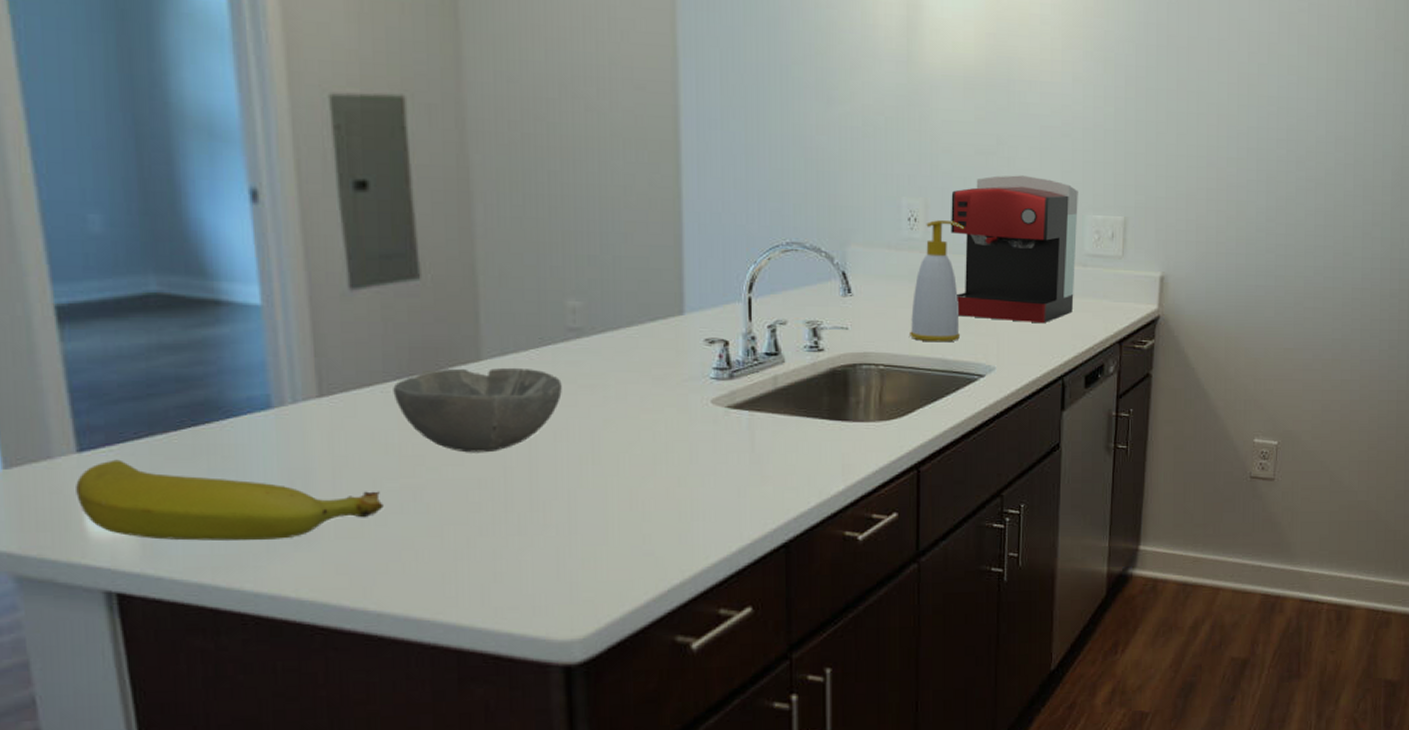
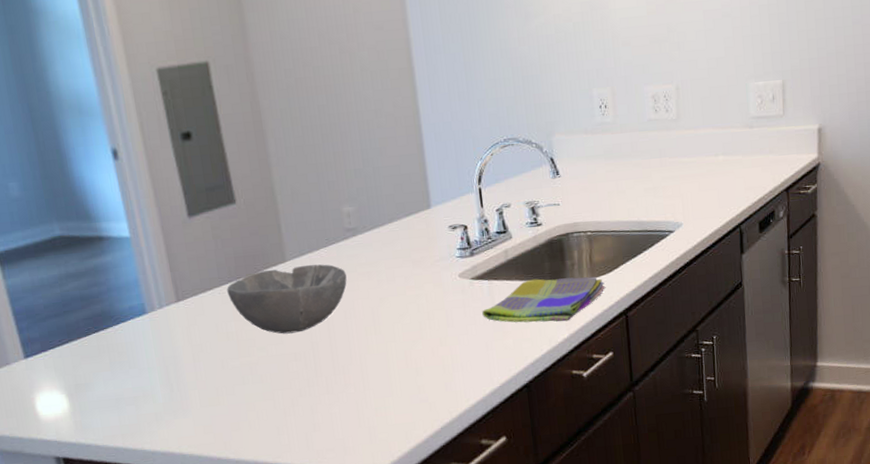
banana: present [76,459,384,541] -> none [27,361,231,417]
dish towel: none [737,415,896,471] -> present [482,276,606,323]
soap bottle: present [910,220,965,343] -> none [609,103,651,208]
coffee maker: present [951,175,1078,324] -> none [633,55,744,184]

